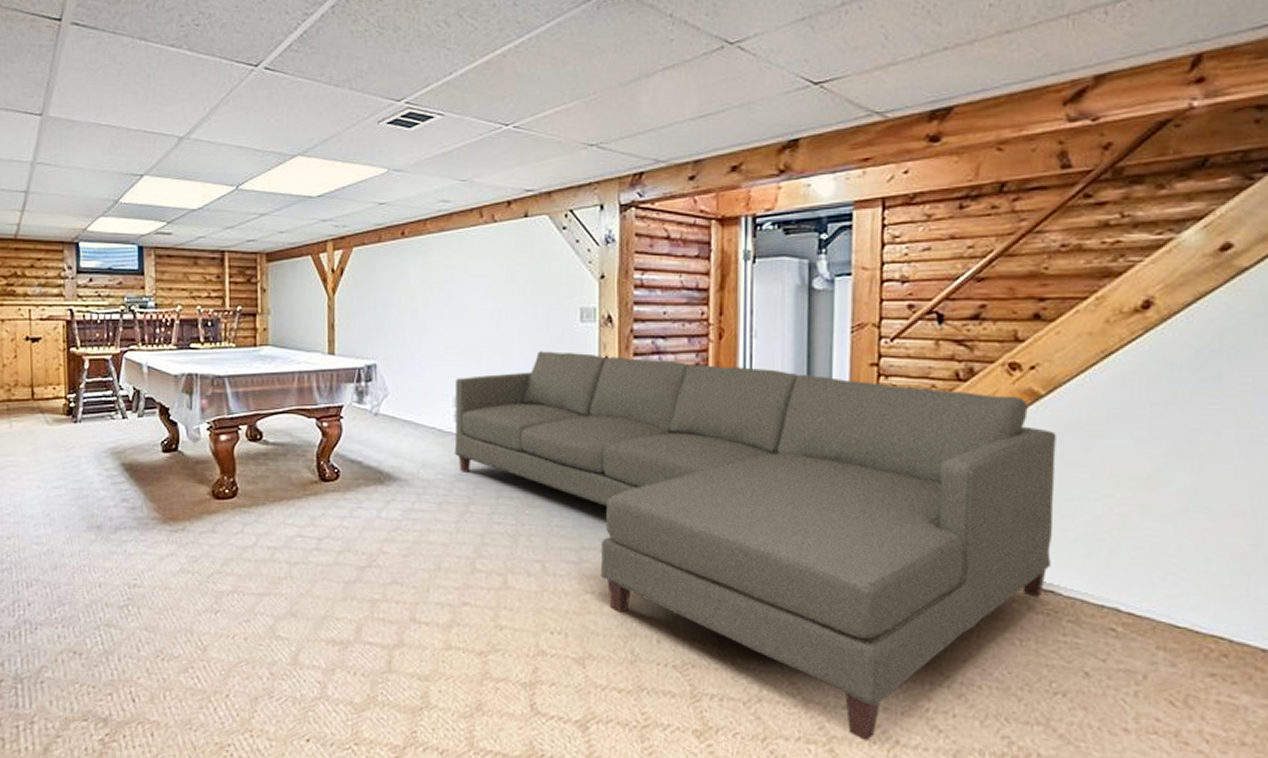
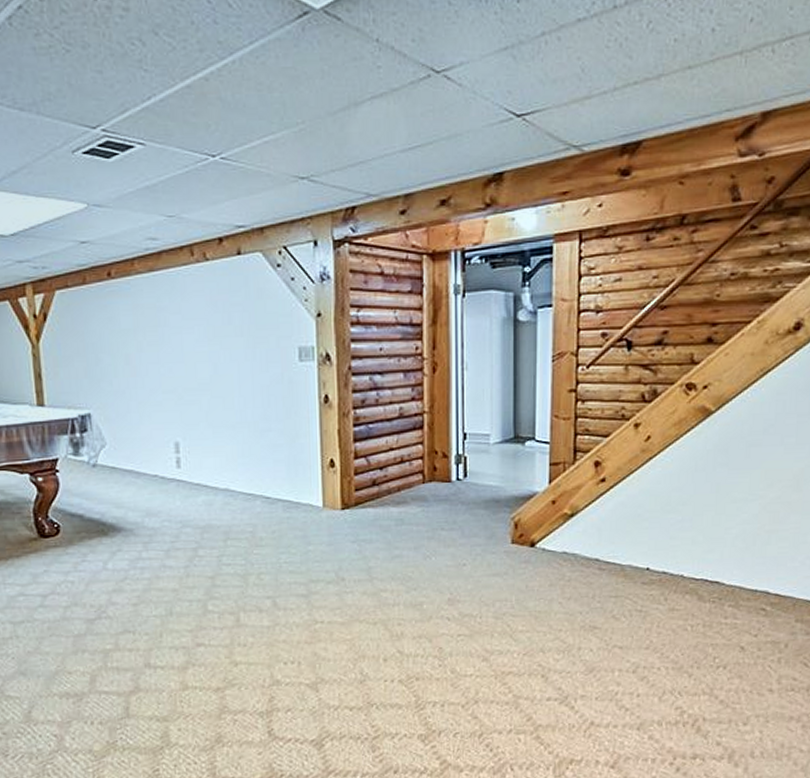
sofa: present [454,351,1057,742] -> none [176,392,723,726]

